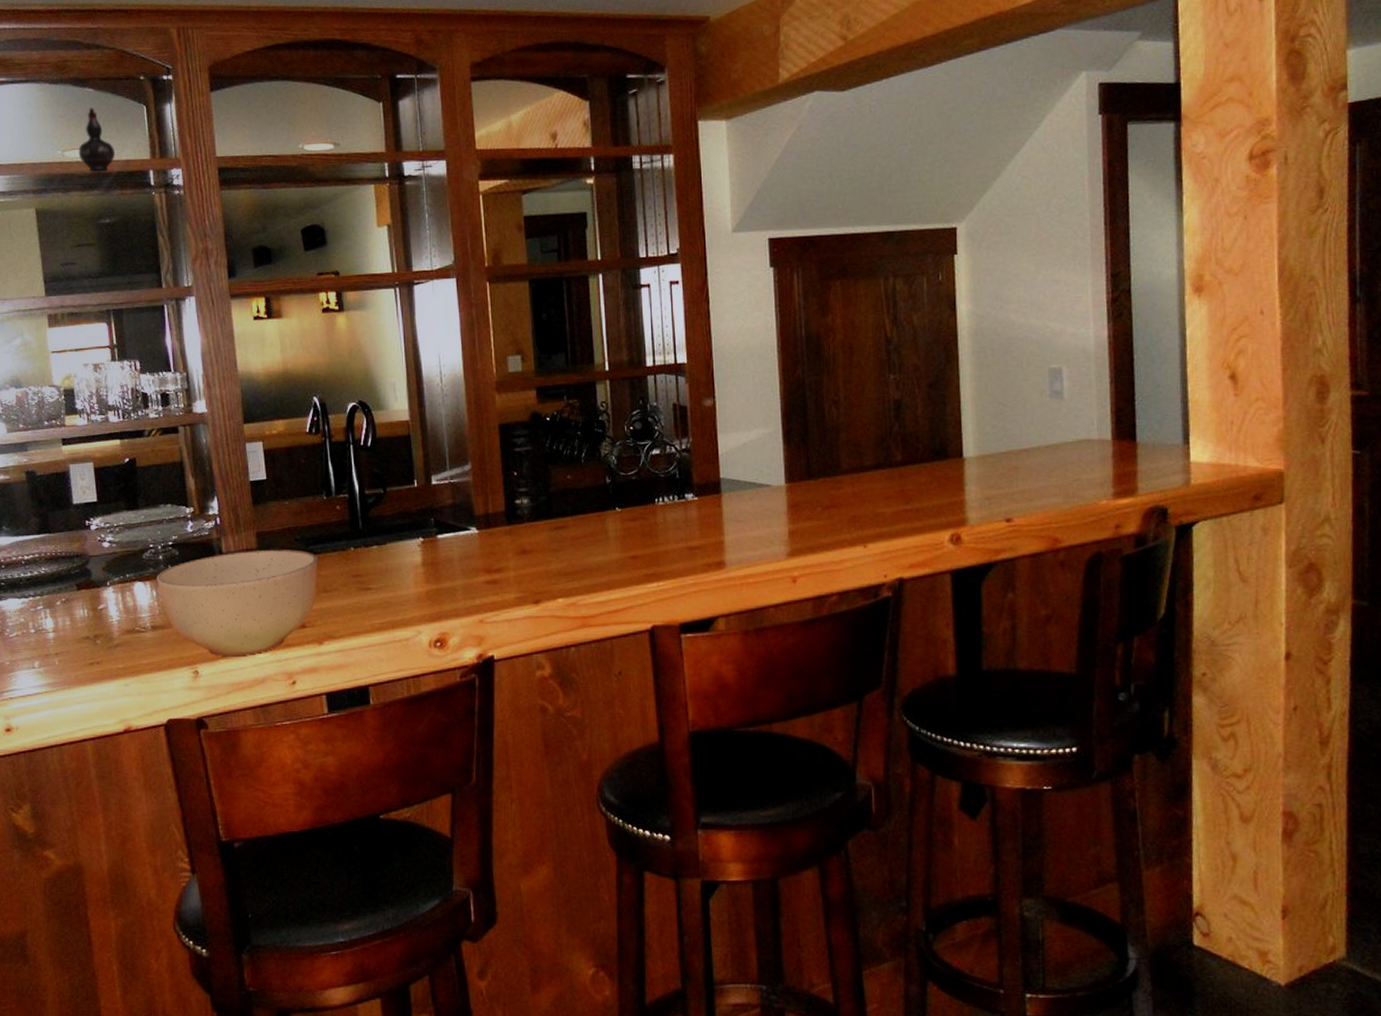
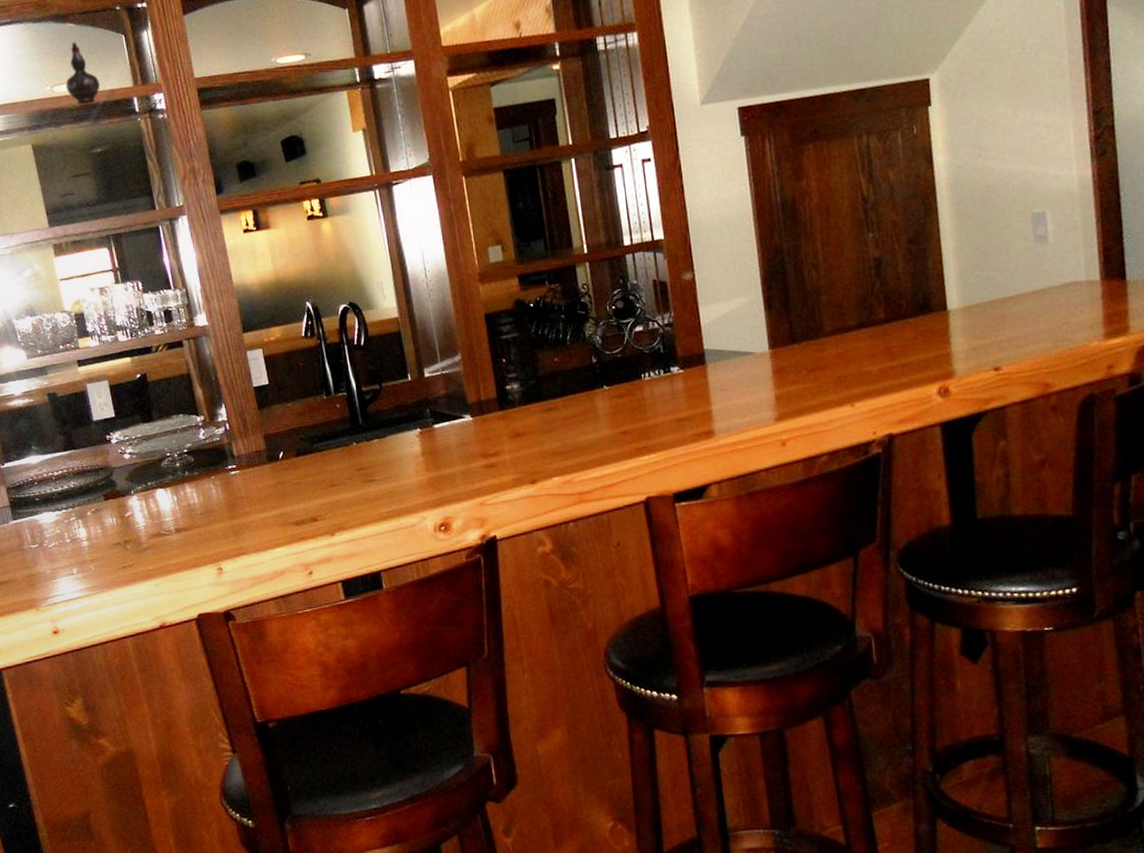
bowl: present [156,549,318,657] -> none [176,448,325,553]

